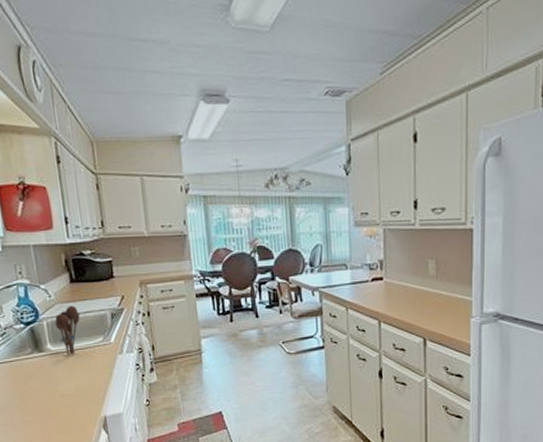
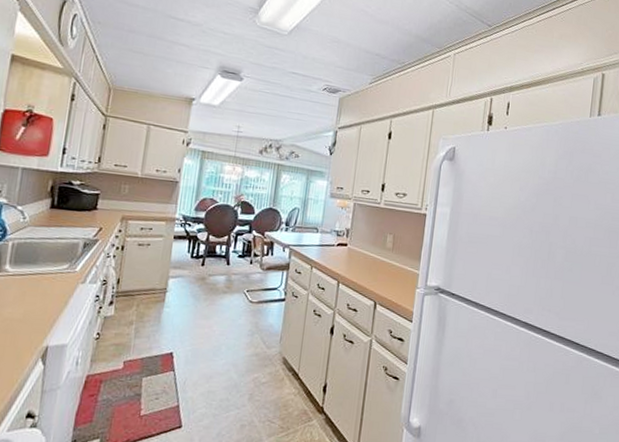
utensil holder: present [54,305,80,355] -> none [21,229,51,279]

